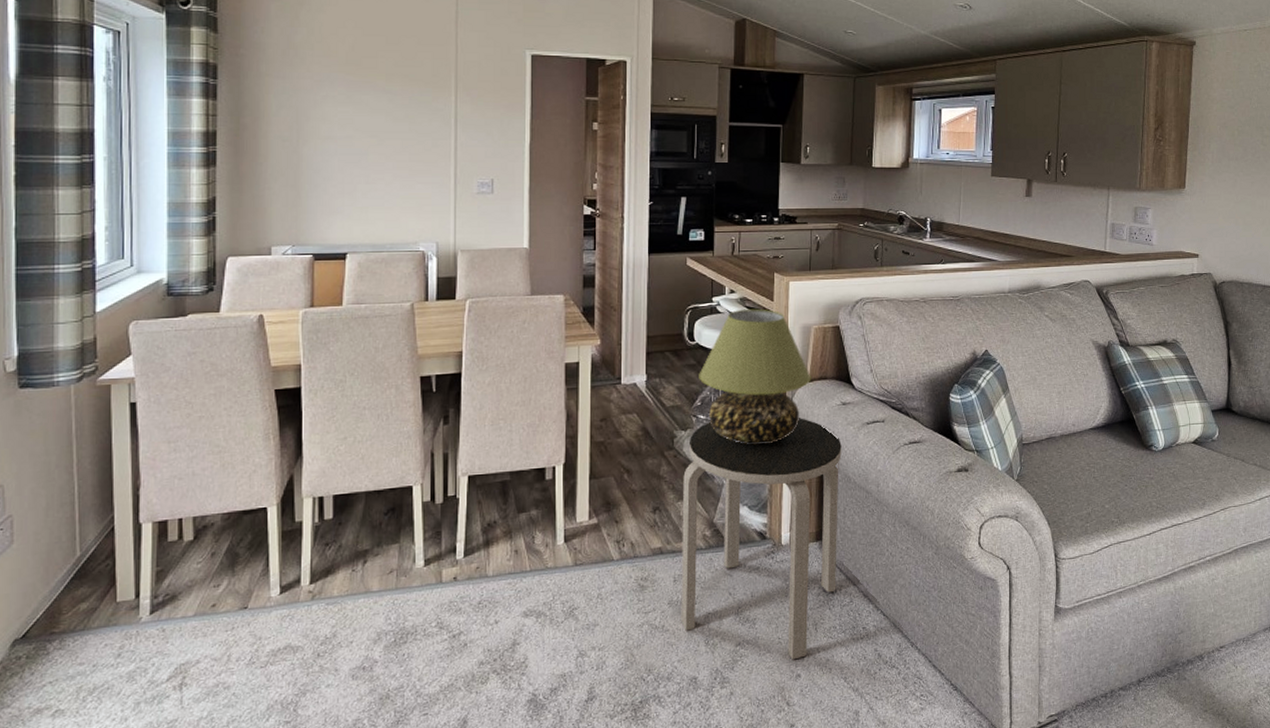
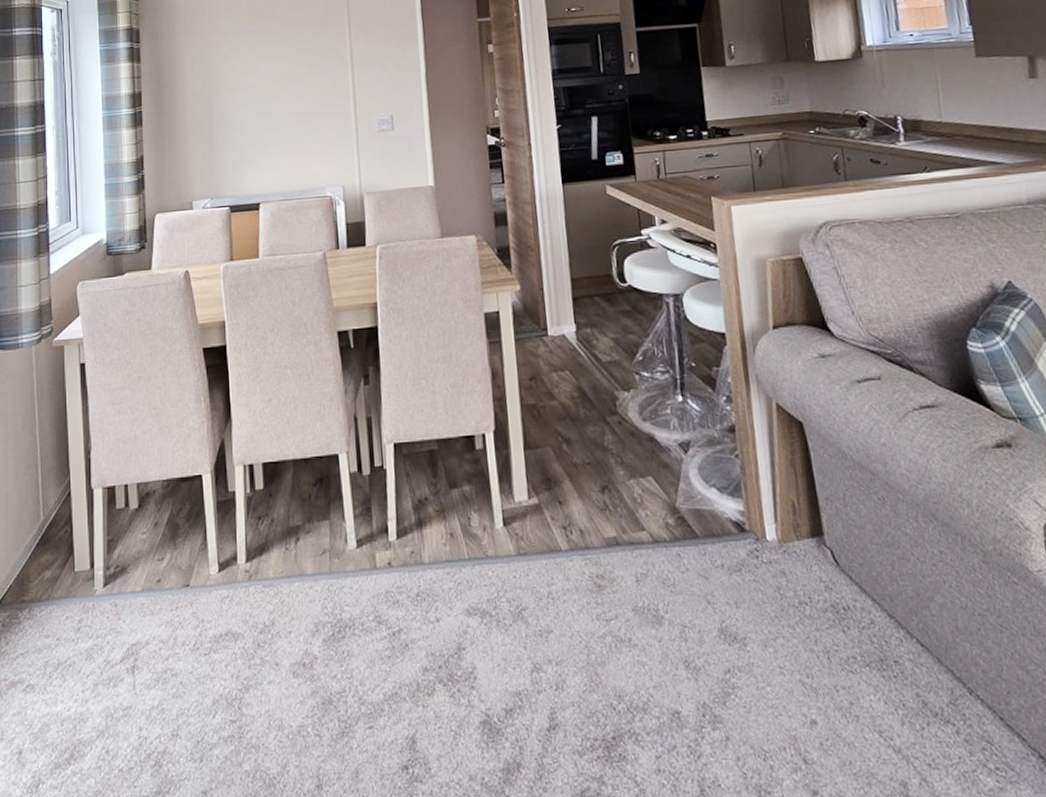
side table: present [681,418,842,660] -> none [632,374,849,700]
table lamp: present [699,308,811,445] -> none [636,240,776,409]

